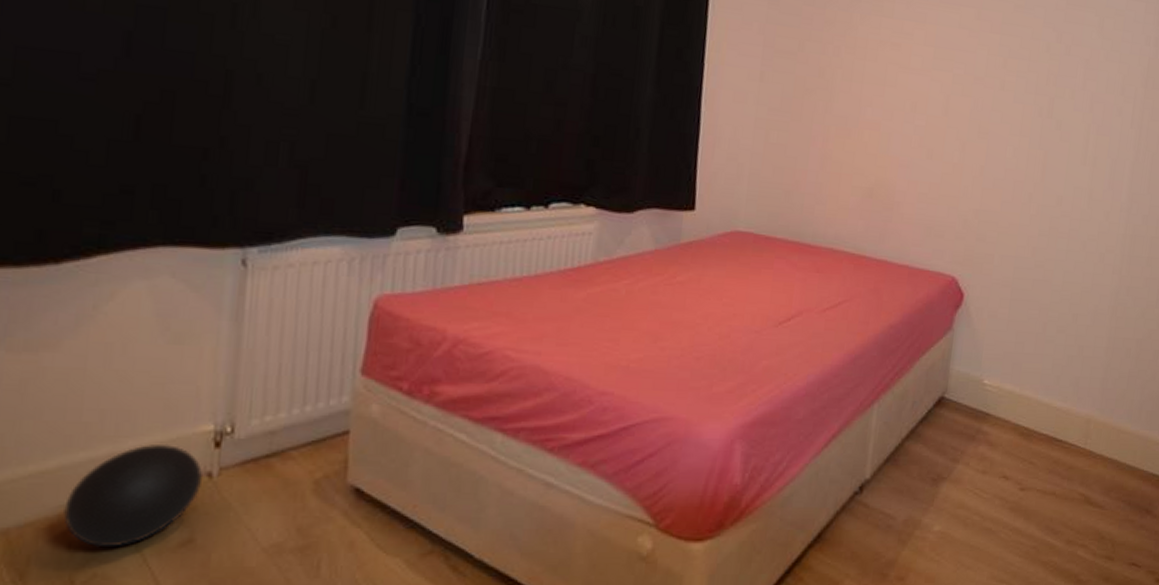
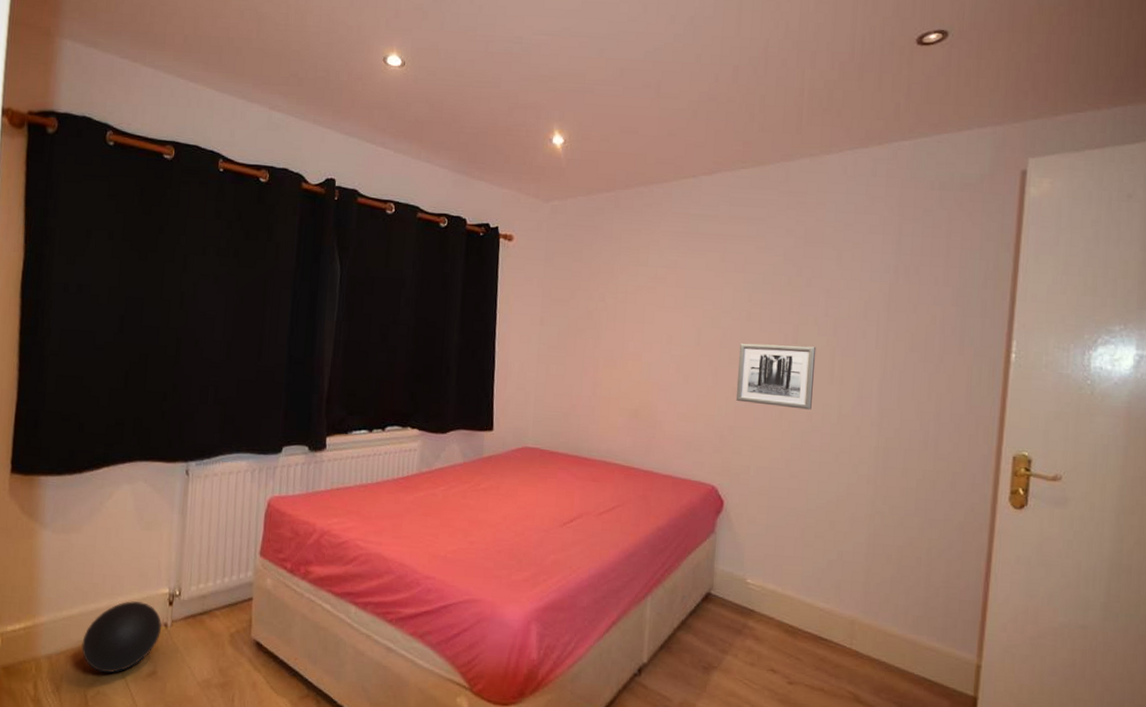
wall art: none [983,115,1072,193] -> present [735,343,817,410]

